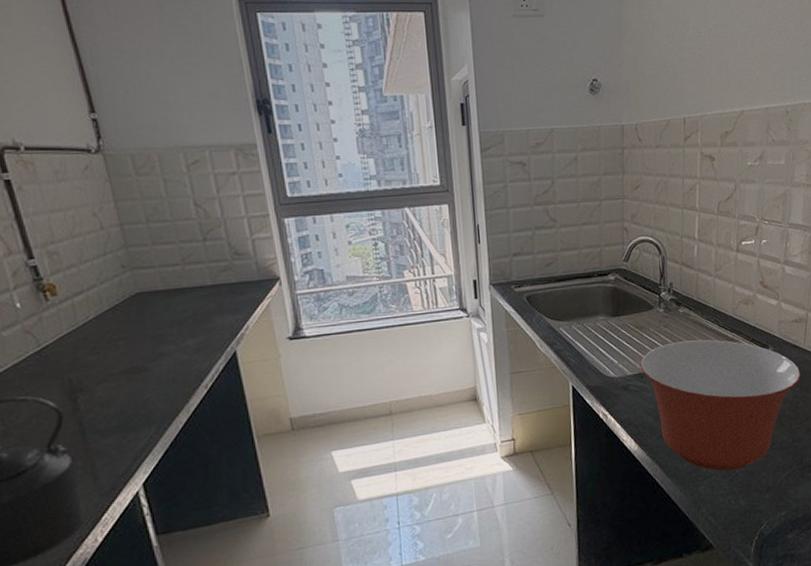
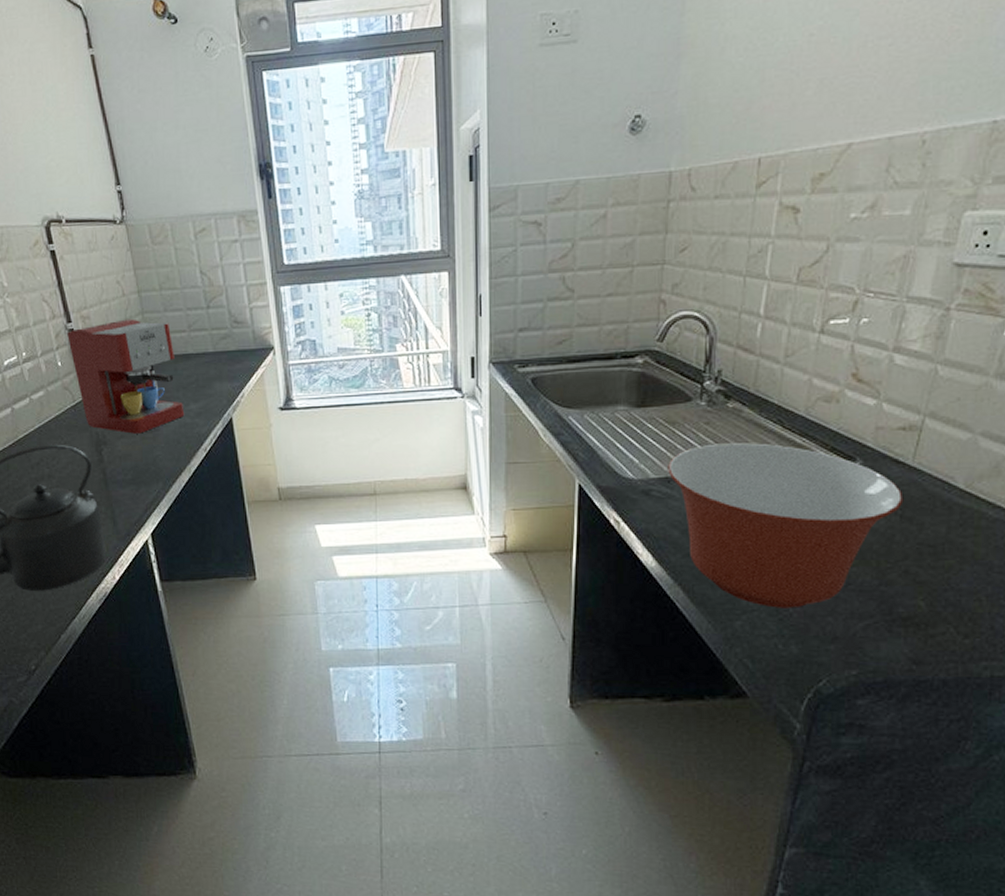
coffee maker: none [28,253,181,377] -> present [67,319,185,434]

